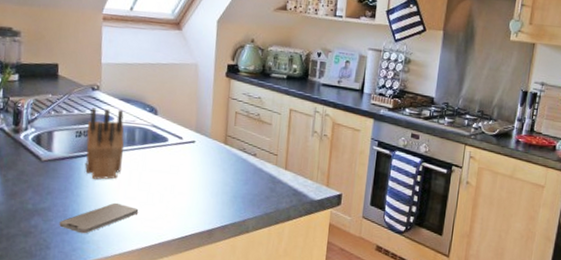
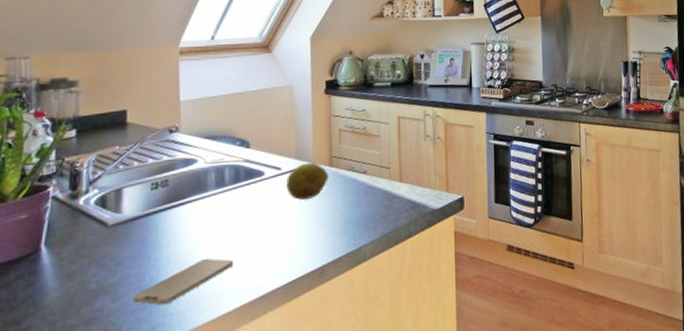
knife block: present [85,107,124,180] -> none [165,150,212,236]
fruit: none [186,137,223,170] -> present [286,162,329,201]

